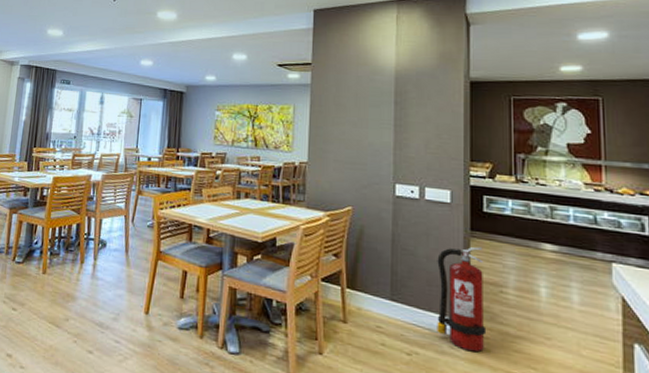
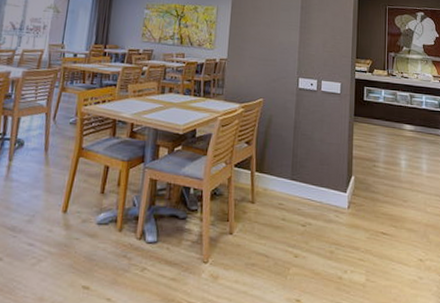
fire extinguisher: present [437,246,487,353] -> none [326,129,363,218]

